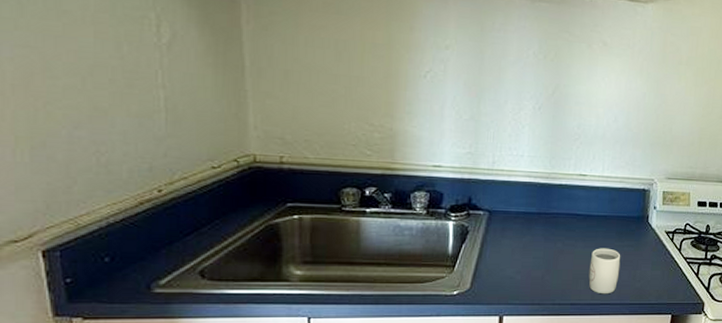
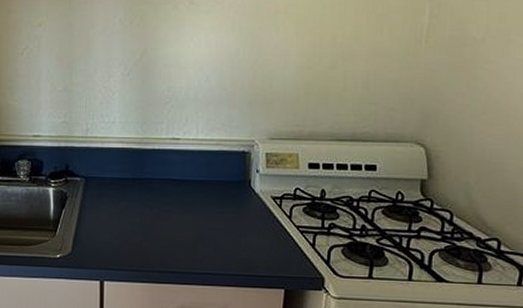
mug: present [588,248,621,294] -> none [188,214,222,264]

